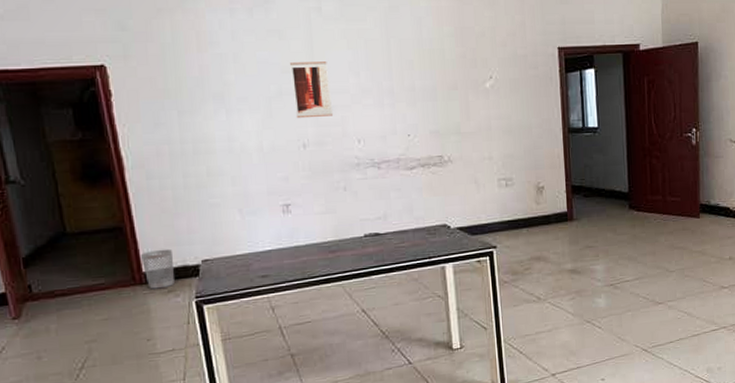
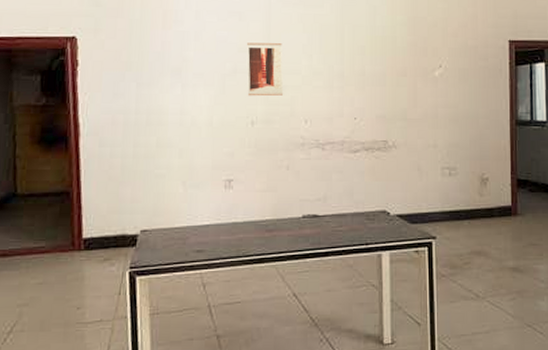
wastebasket: present [140,249,175,290] -> none [82,216,113,256]

